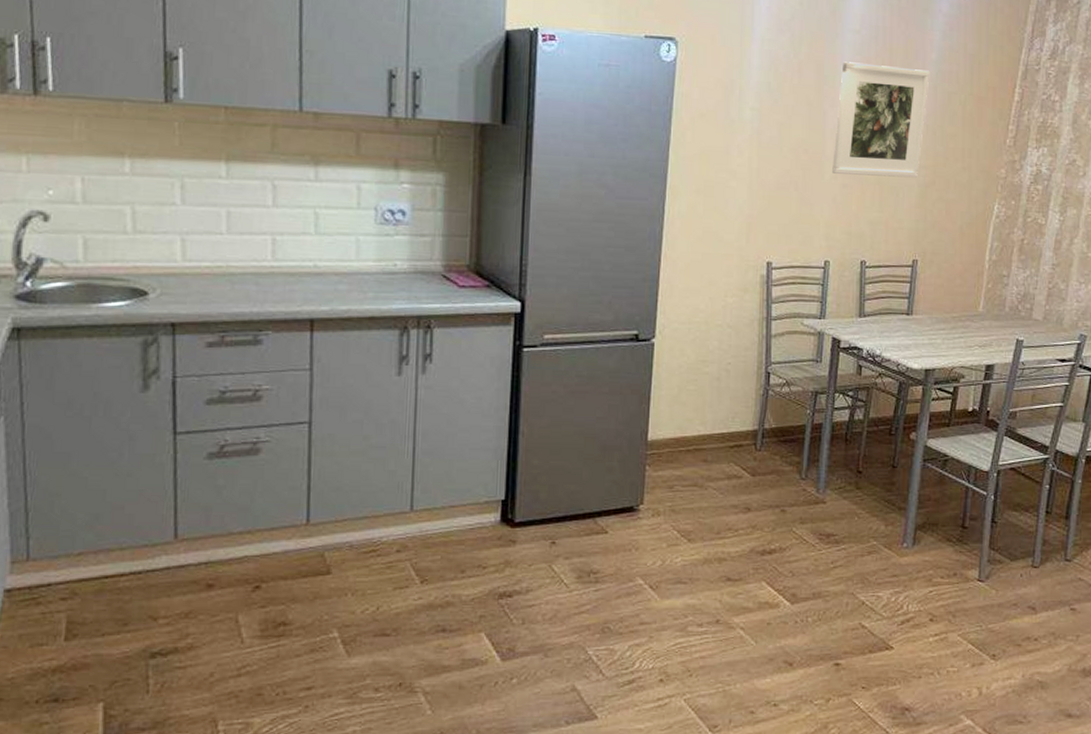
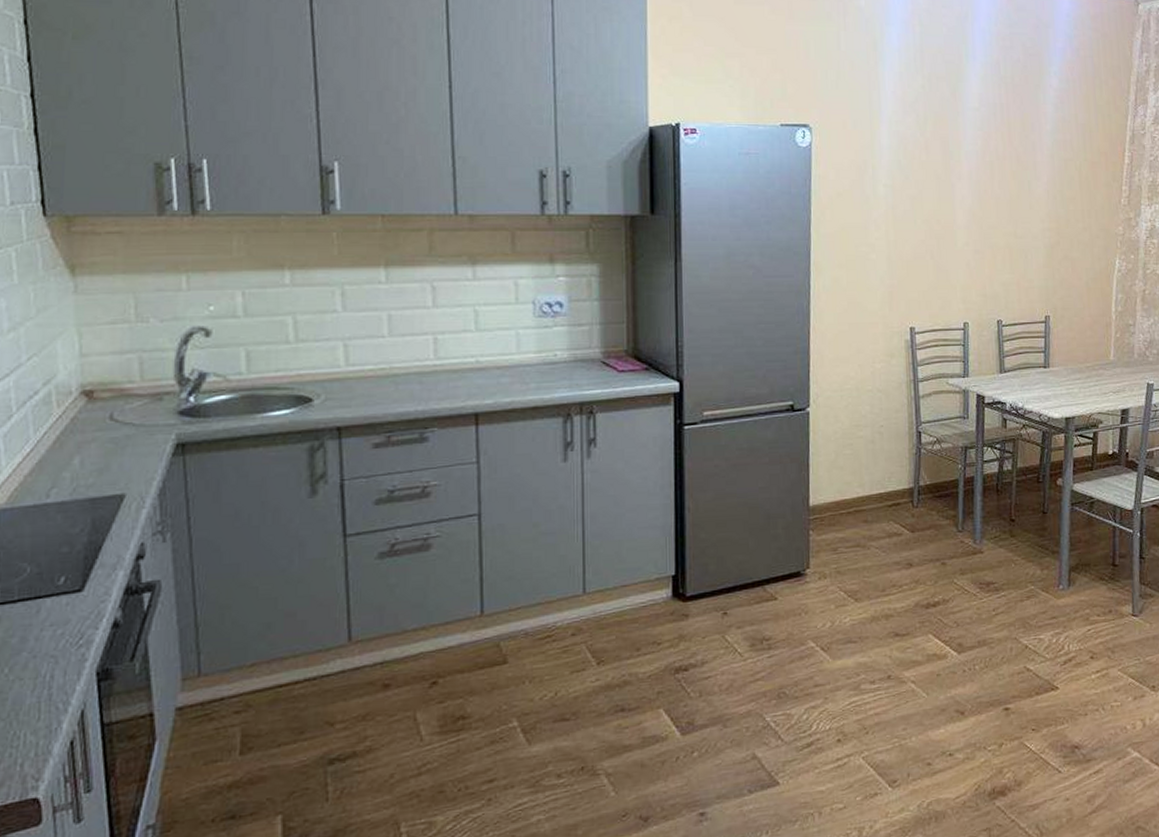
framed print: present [832,62,930,178] -> none [964,137,1047,241]

